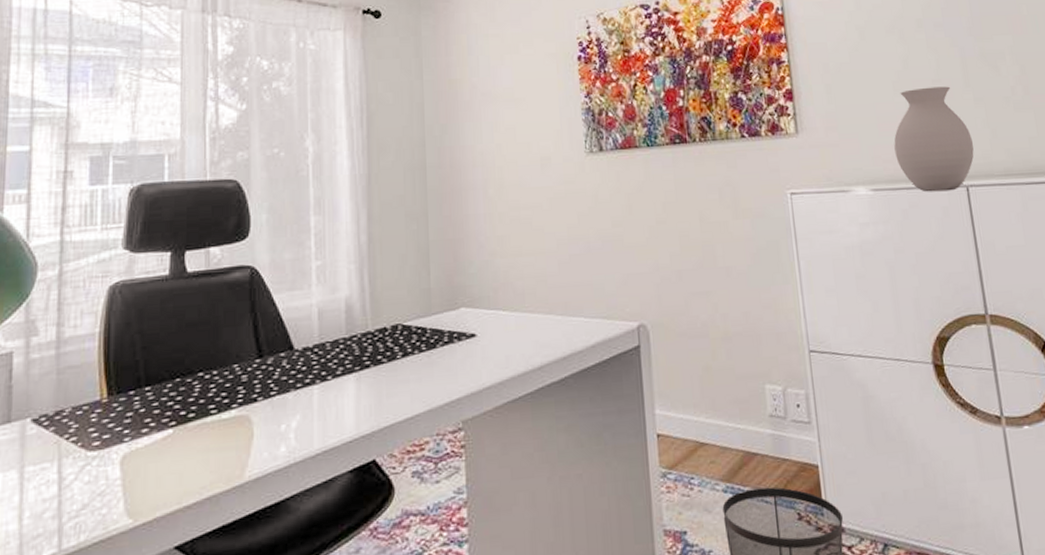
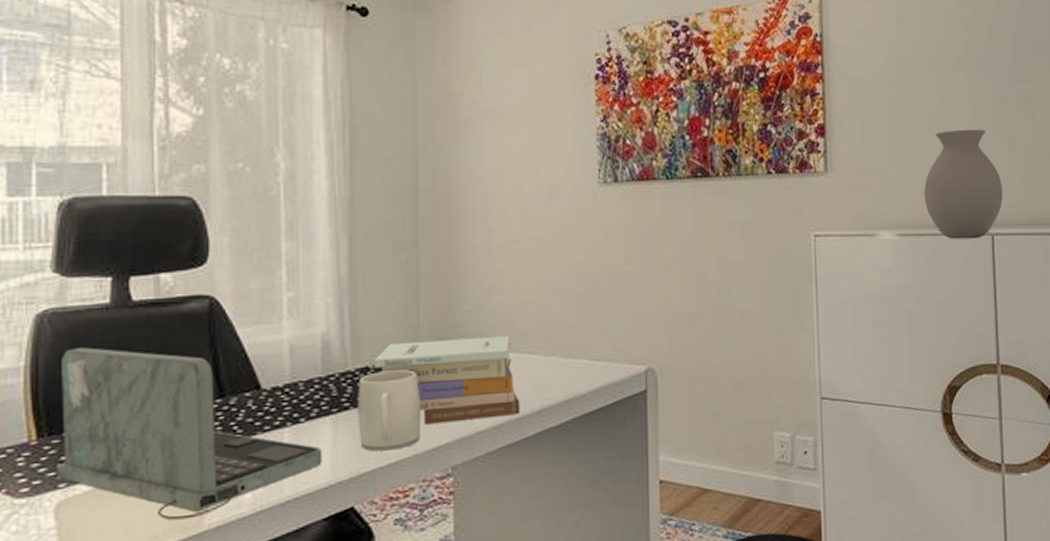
laptop: none [123,314,348,472] -> present [57,347,323,520]
mug: none [377,329,434,407] -> present [357,370,422,452]
books: none [391,295,523,381] -> present [375,335,520,425]

